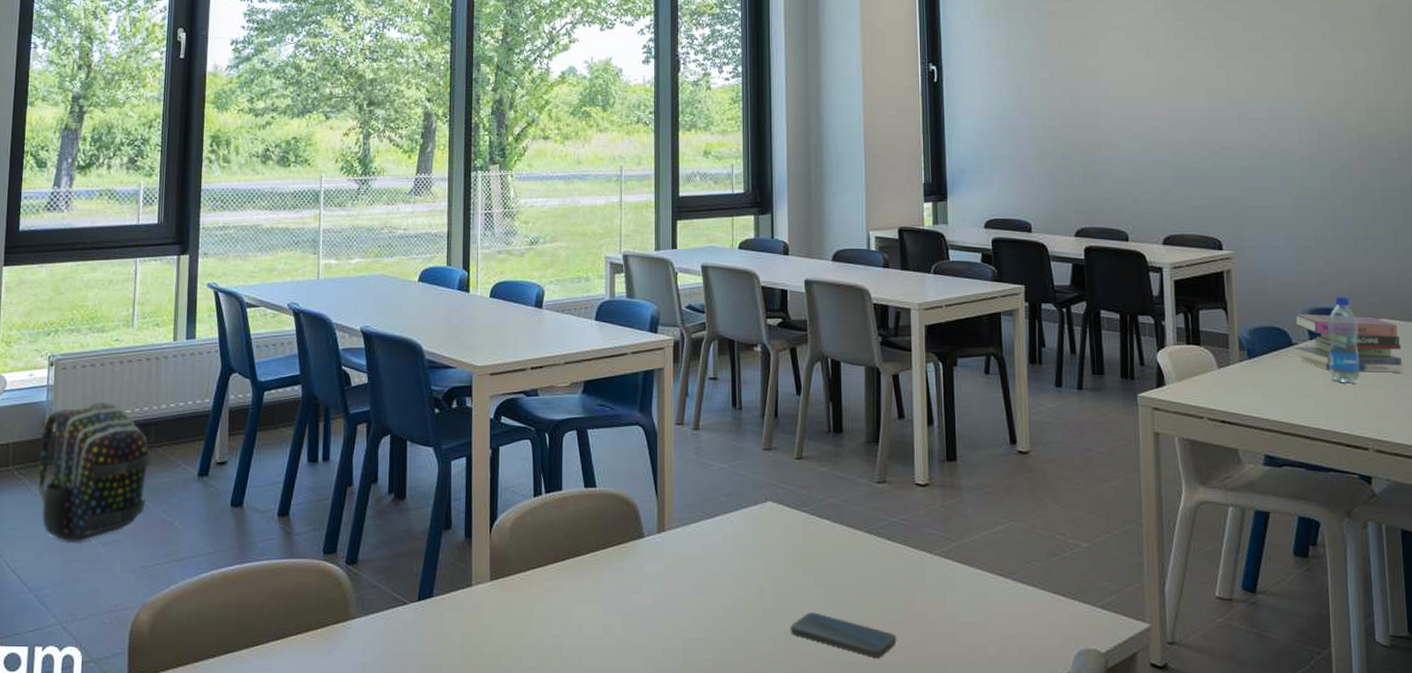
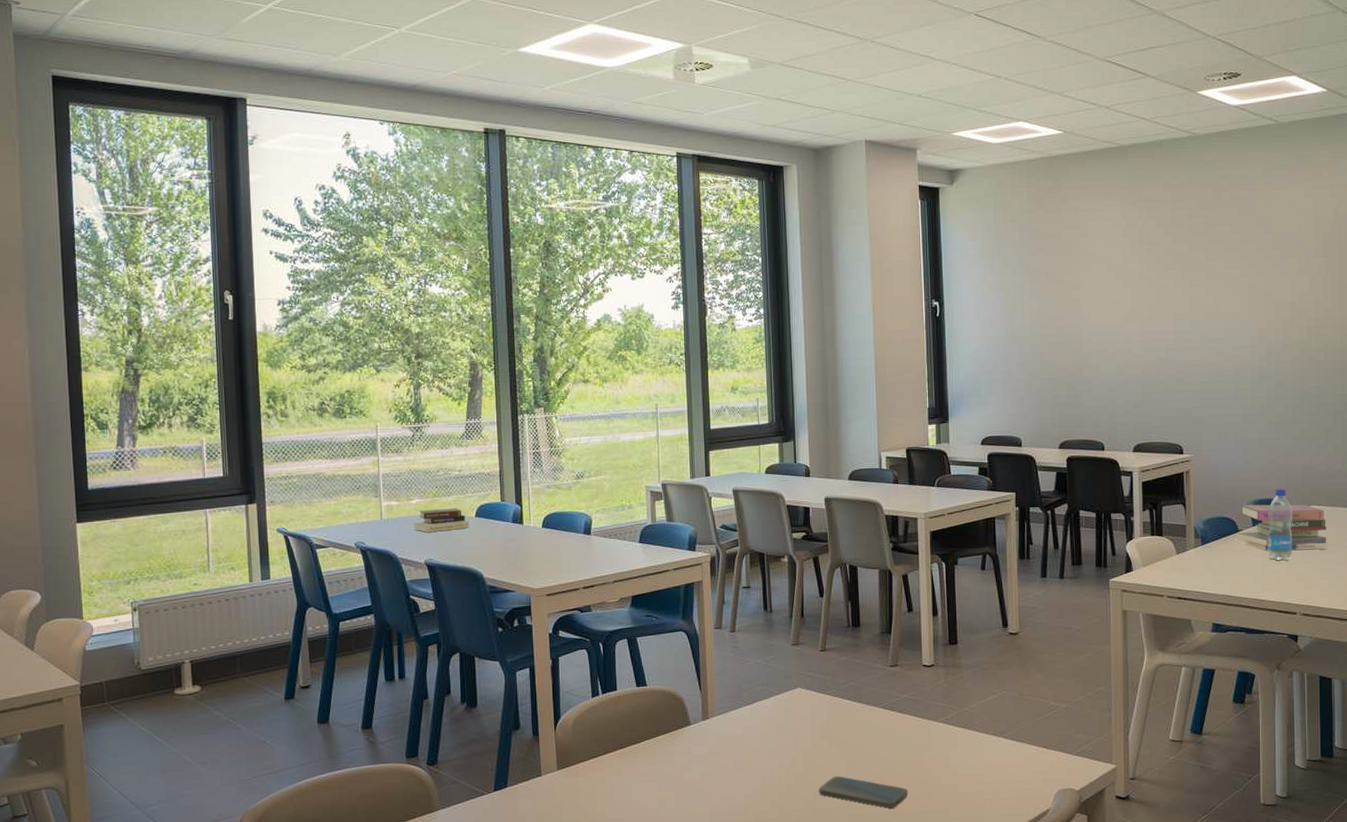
backpack: present [38,401,152,543] -> none [132,640,240,764]
books: none [351,270,411,296] -> present [413,508,469,532]

